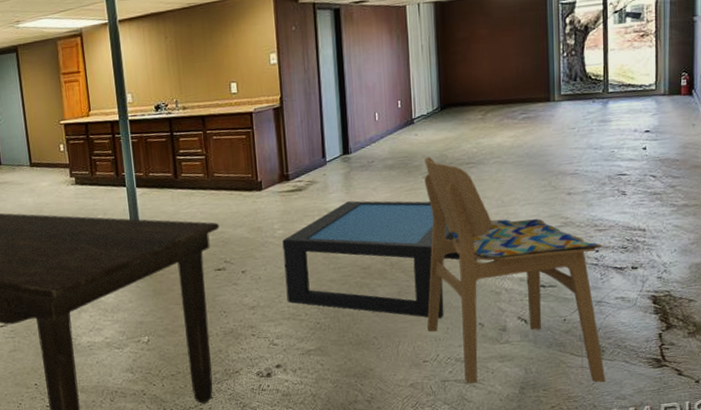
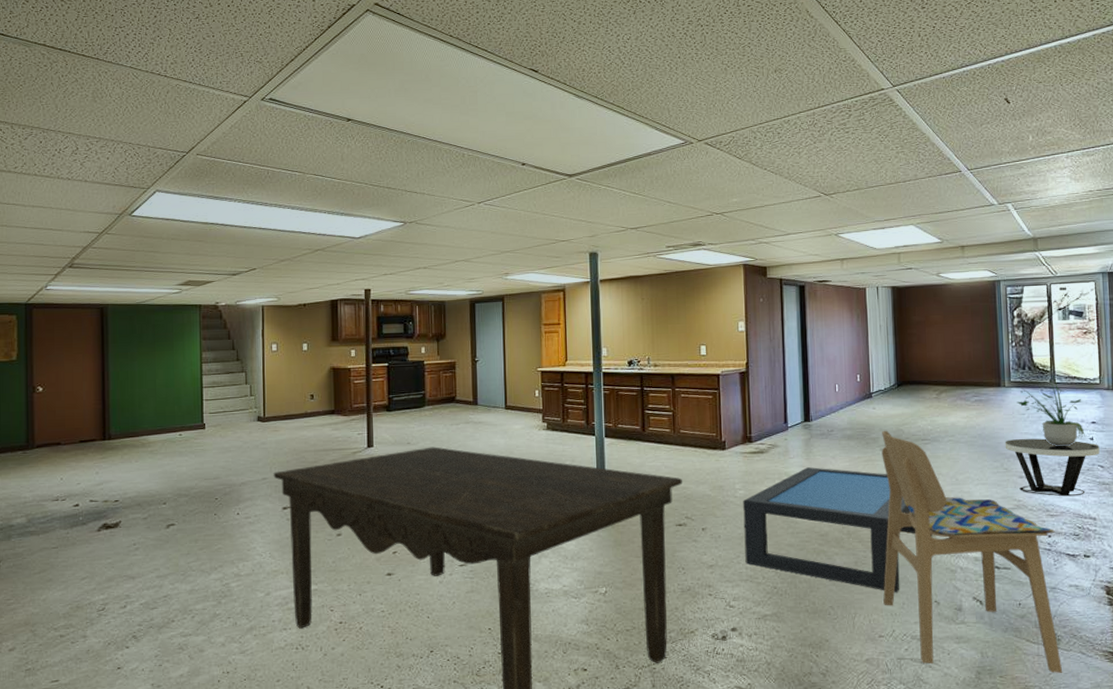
side table: none [553,152,652,211] -> present [1005,438,1100,497]
potted plant: none [566,85,638,160] -> present [1016,376,1085,447]

